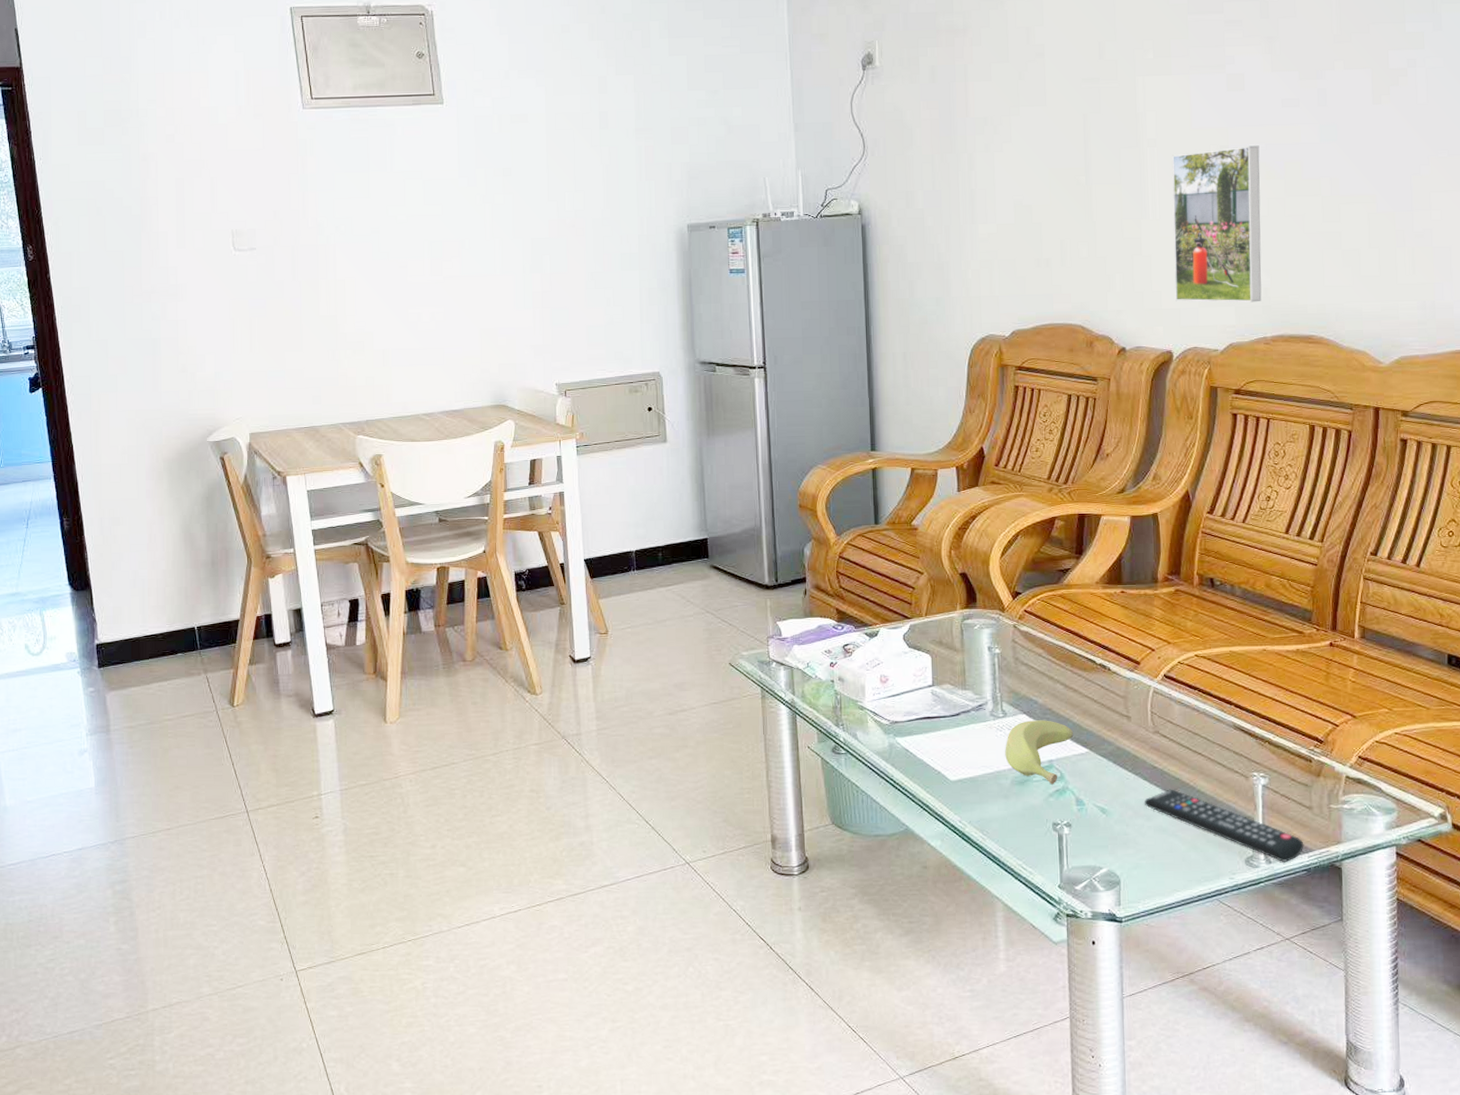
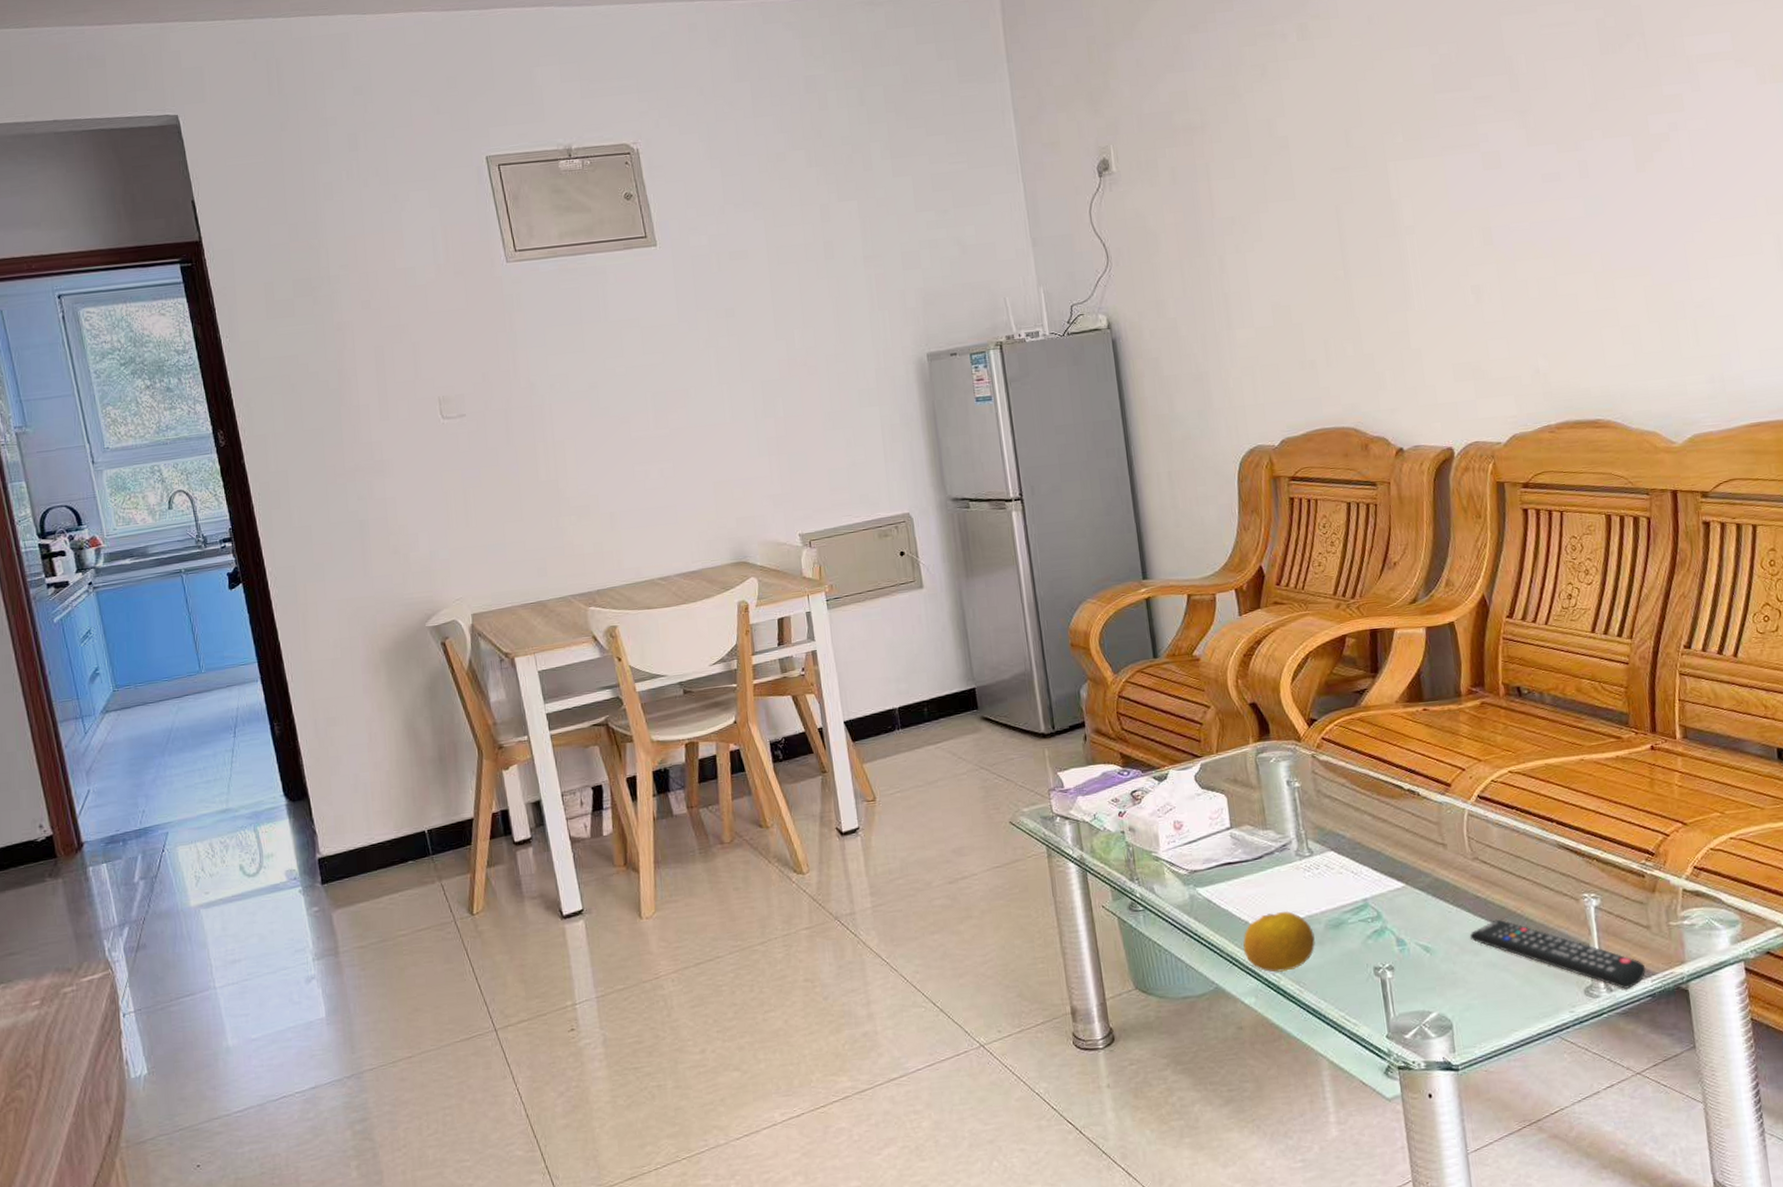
fruit: none [934,765,1001,820] -> present [1243,910,1315,972]
banana: present [1005,720,1074,785] -> none [1315,855,1388,926]
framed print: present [1171,145,1262,303] -> none [1432,224,1542,395]

